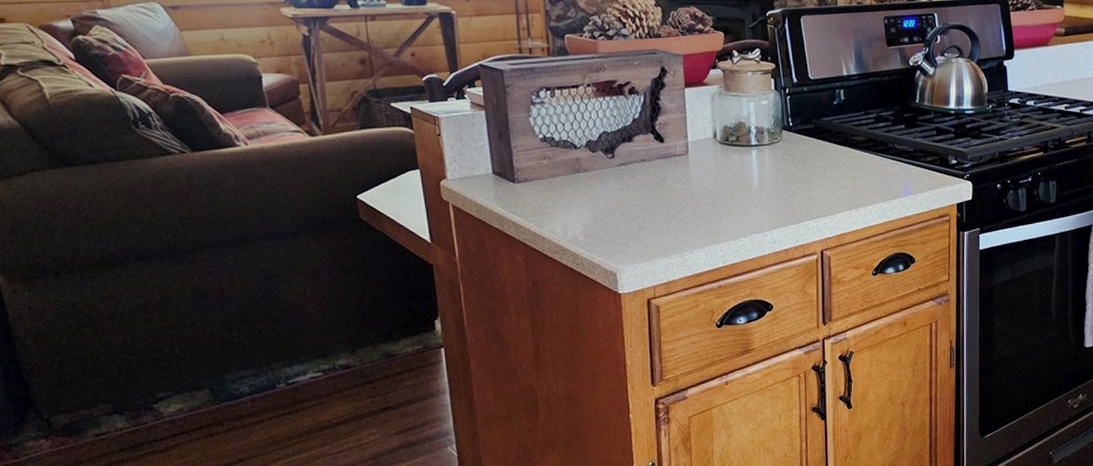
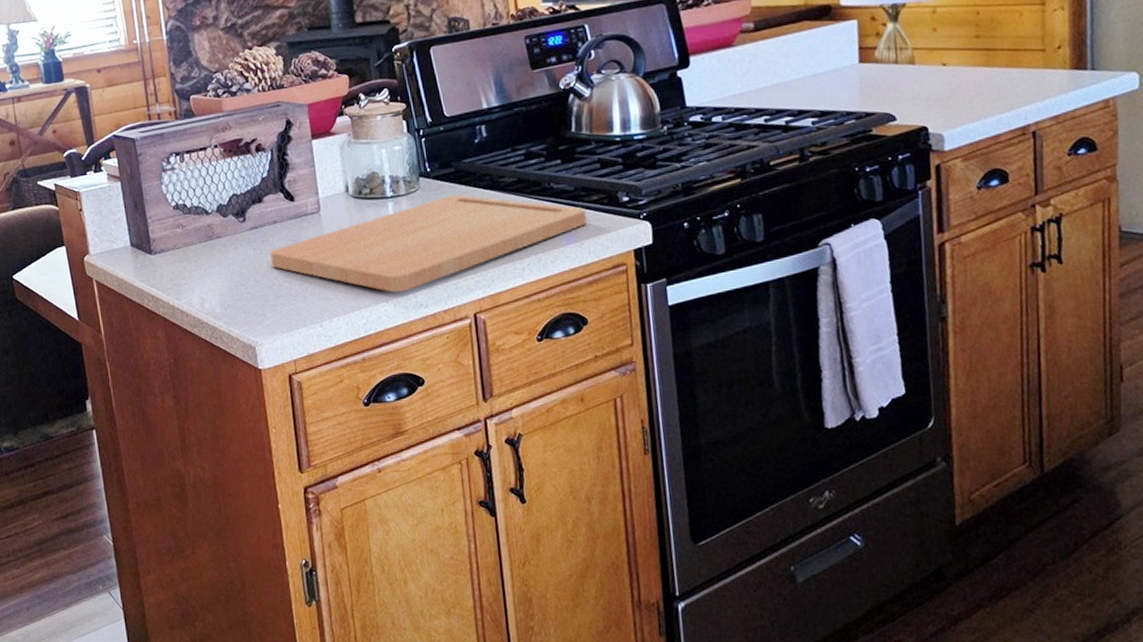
cutting board: none [637,148,922,229] -> present [270,194,587,292]

